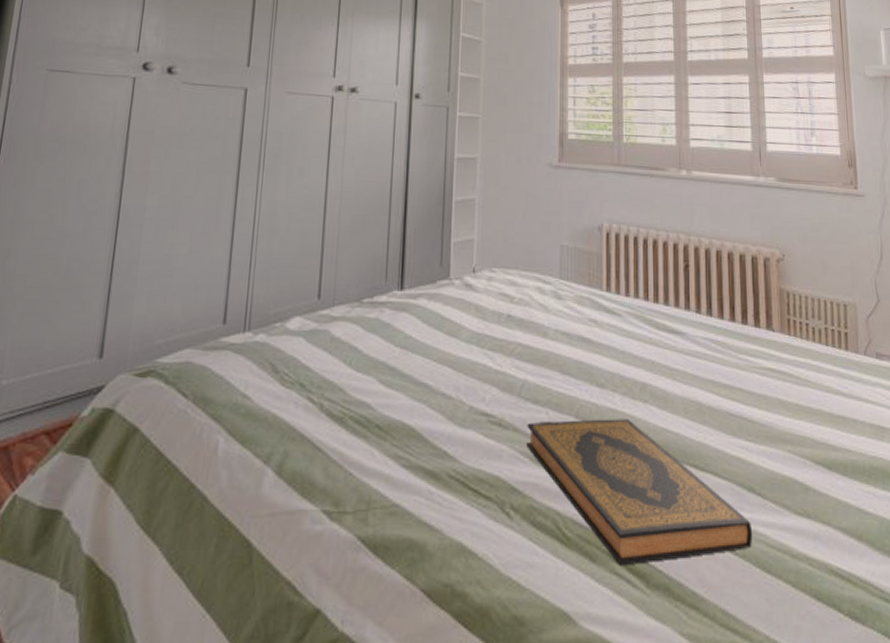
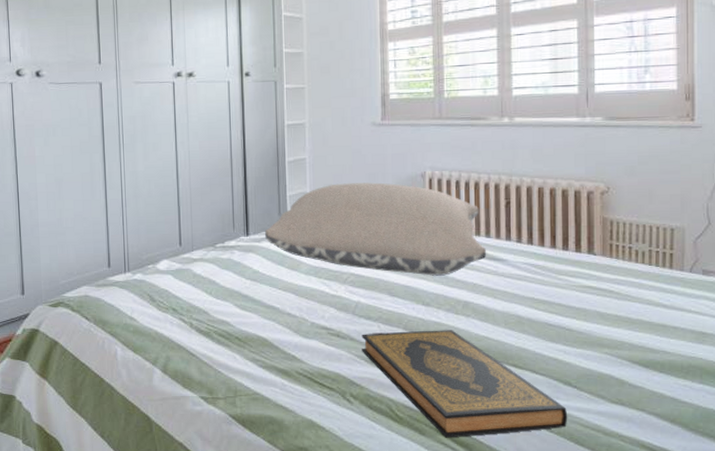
pillow: none [422,231,666,350] -> present [265,182,487,276]

